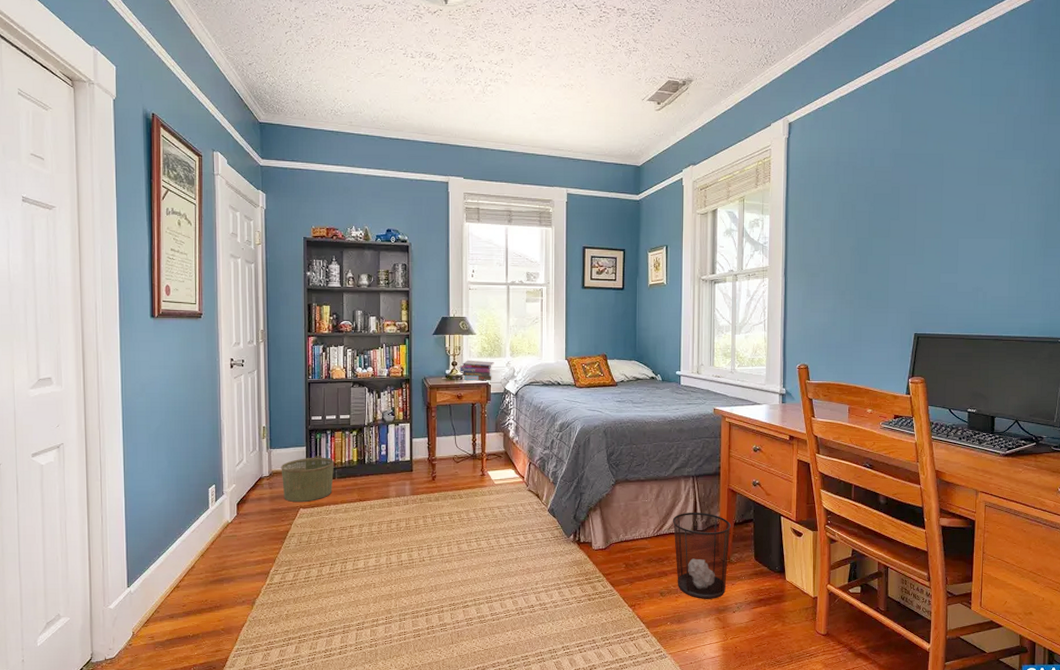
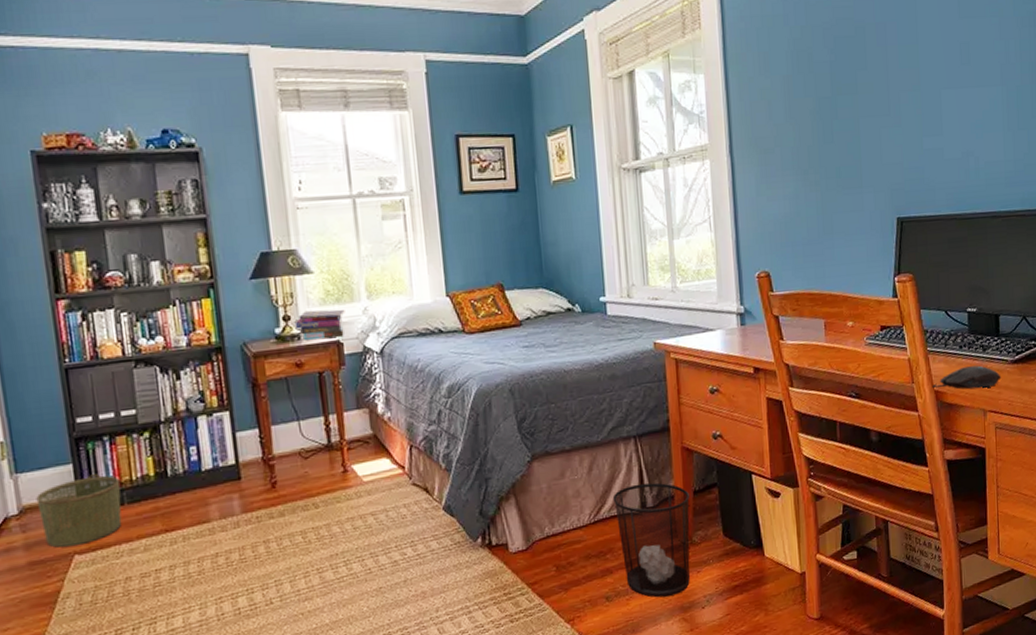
computer mouse: none [933,455,993,473] -> present [932,365,1001,390]

